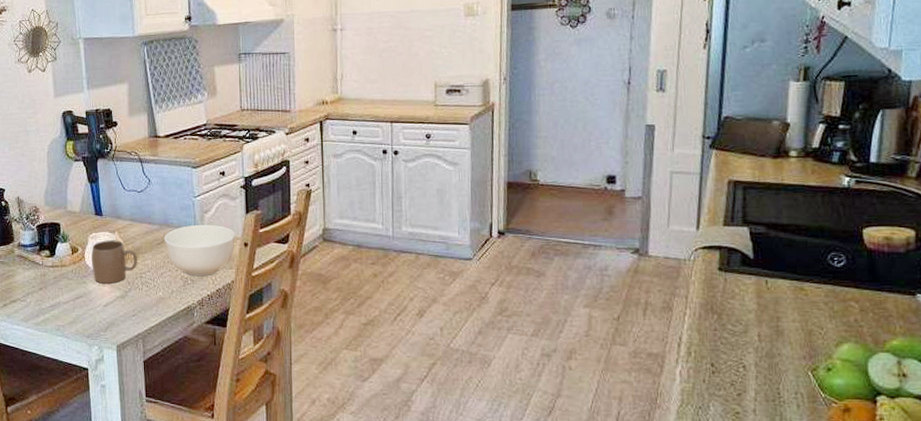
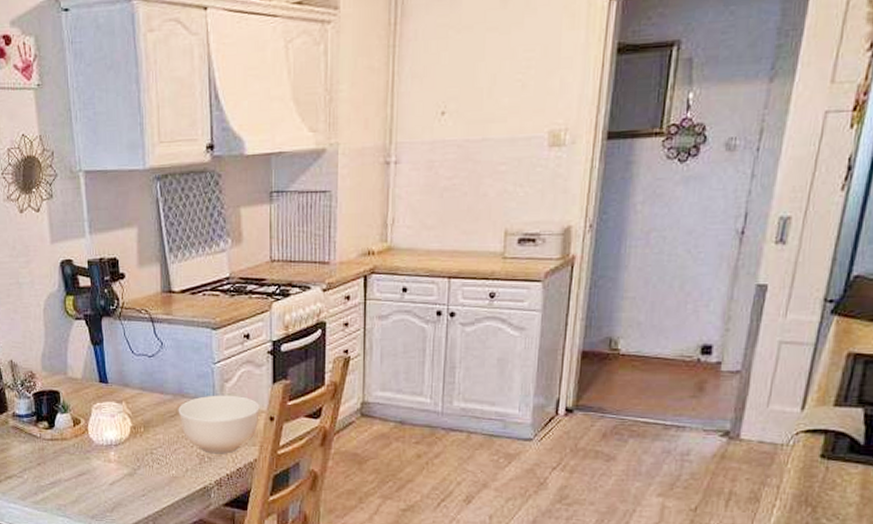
mug: present [91,240,137,284] -> none [95,411,147,460]

